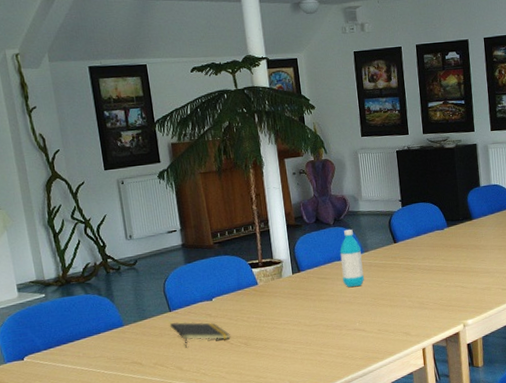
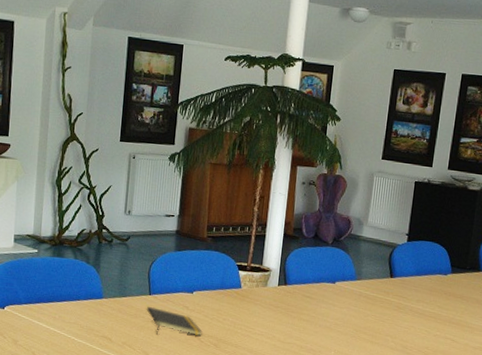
water bottle: present [339,229,364,287] -> none [328,252,355,314]

